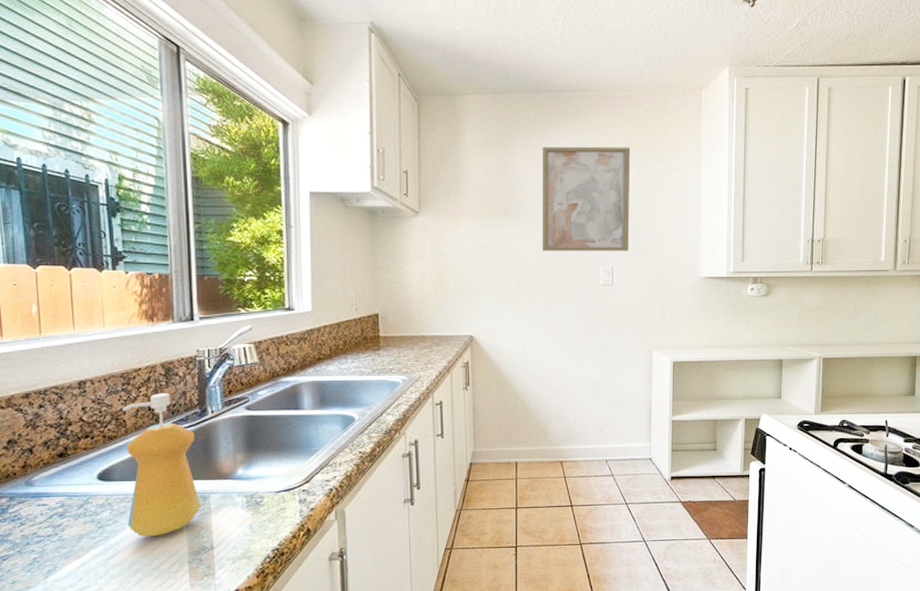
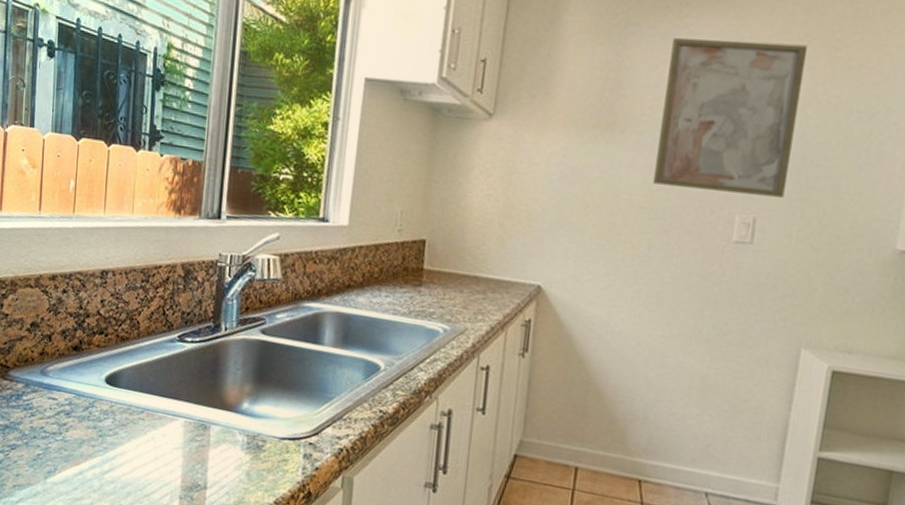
soap dispenser: present [122,393,201,537] -> none [126,297,205,460]

